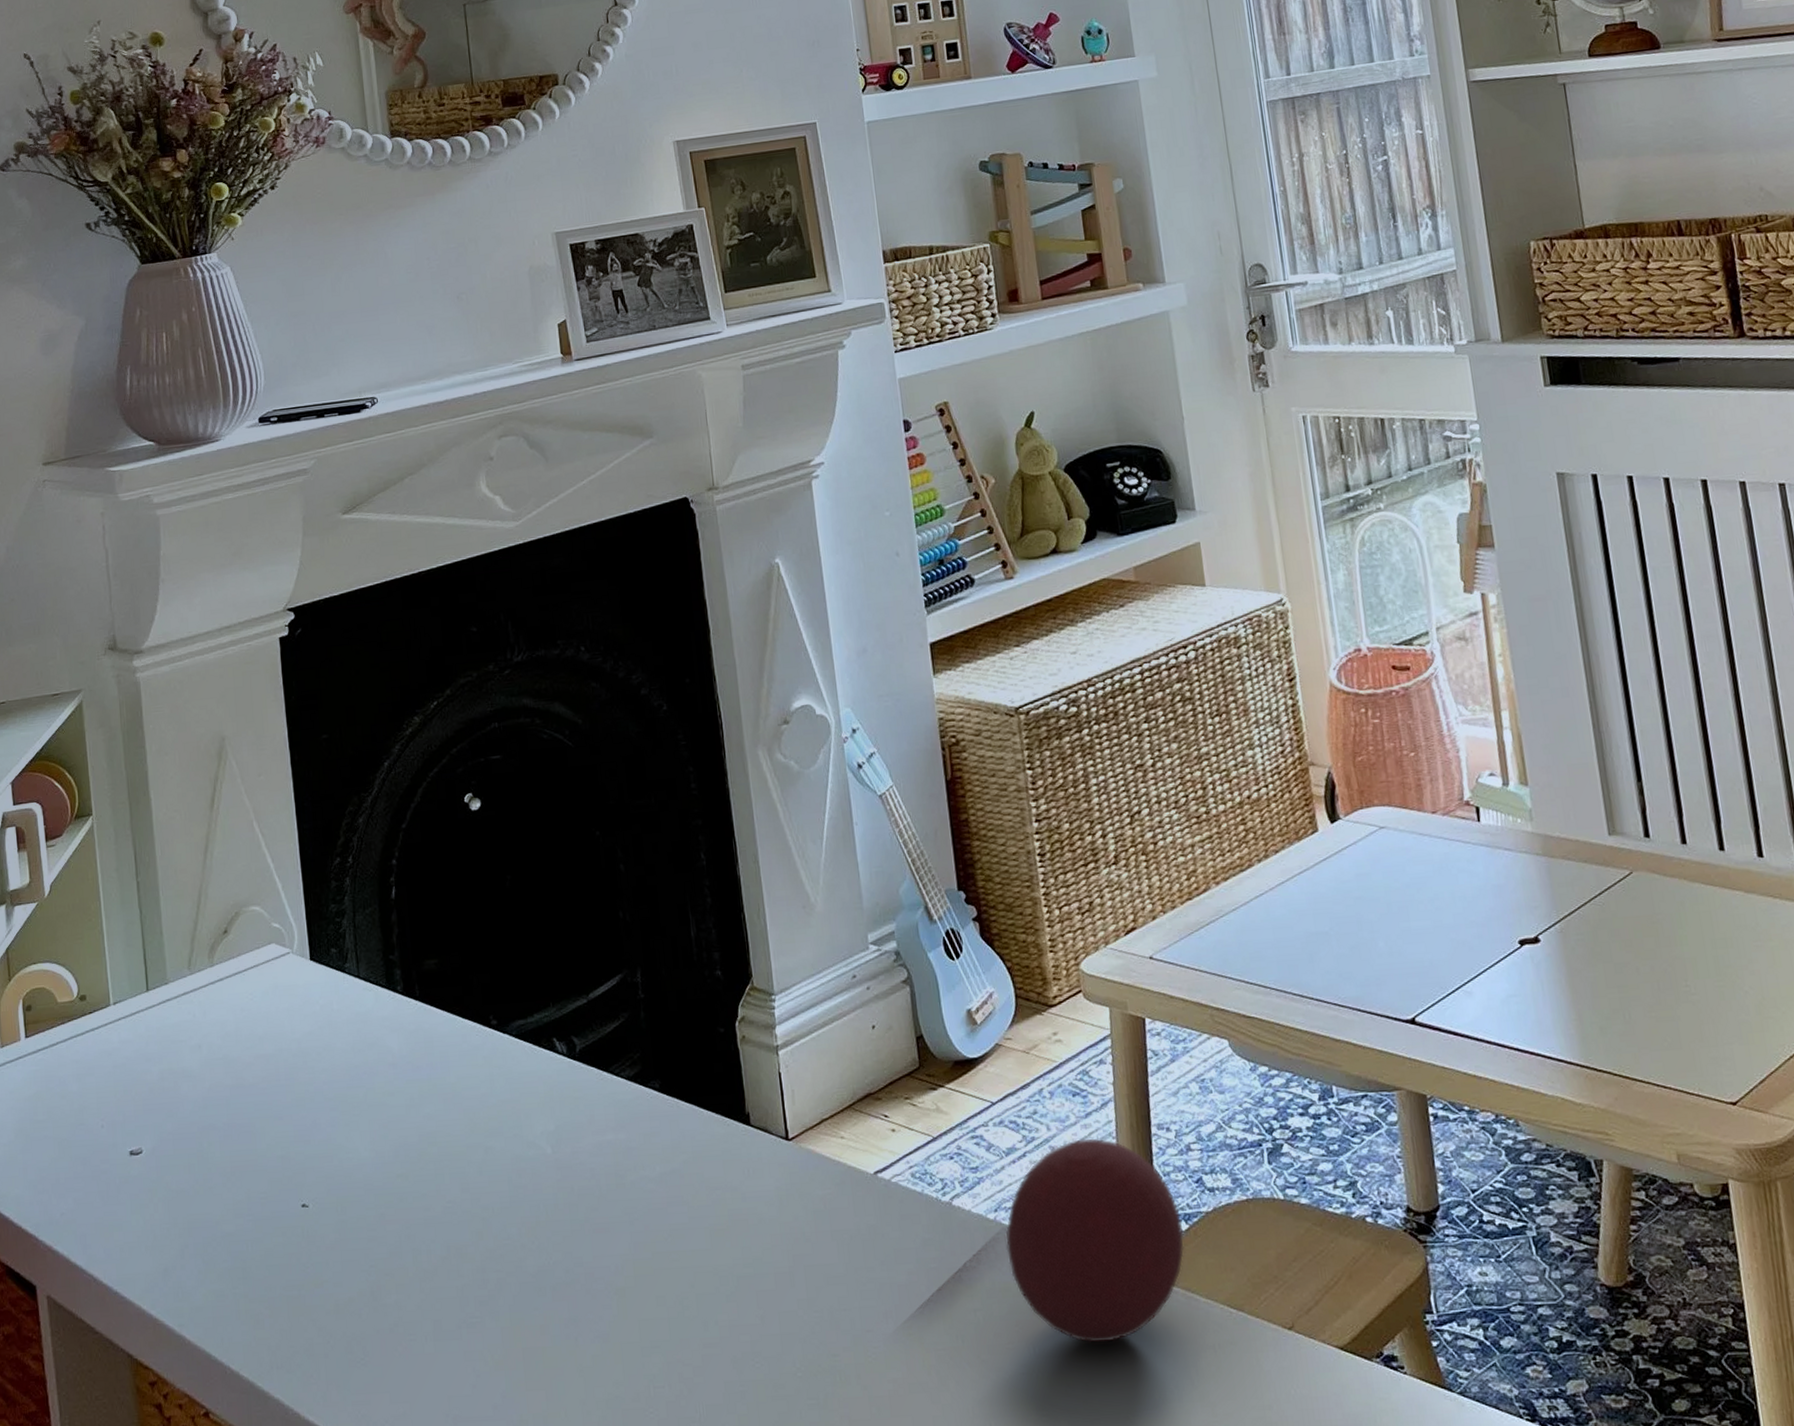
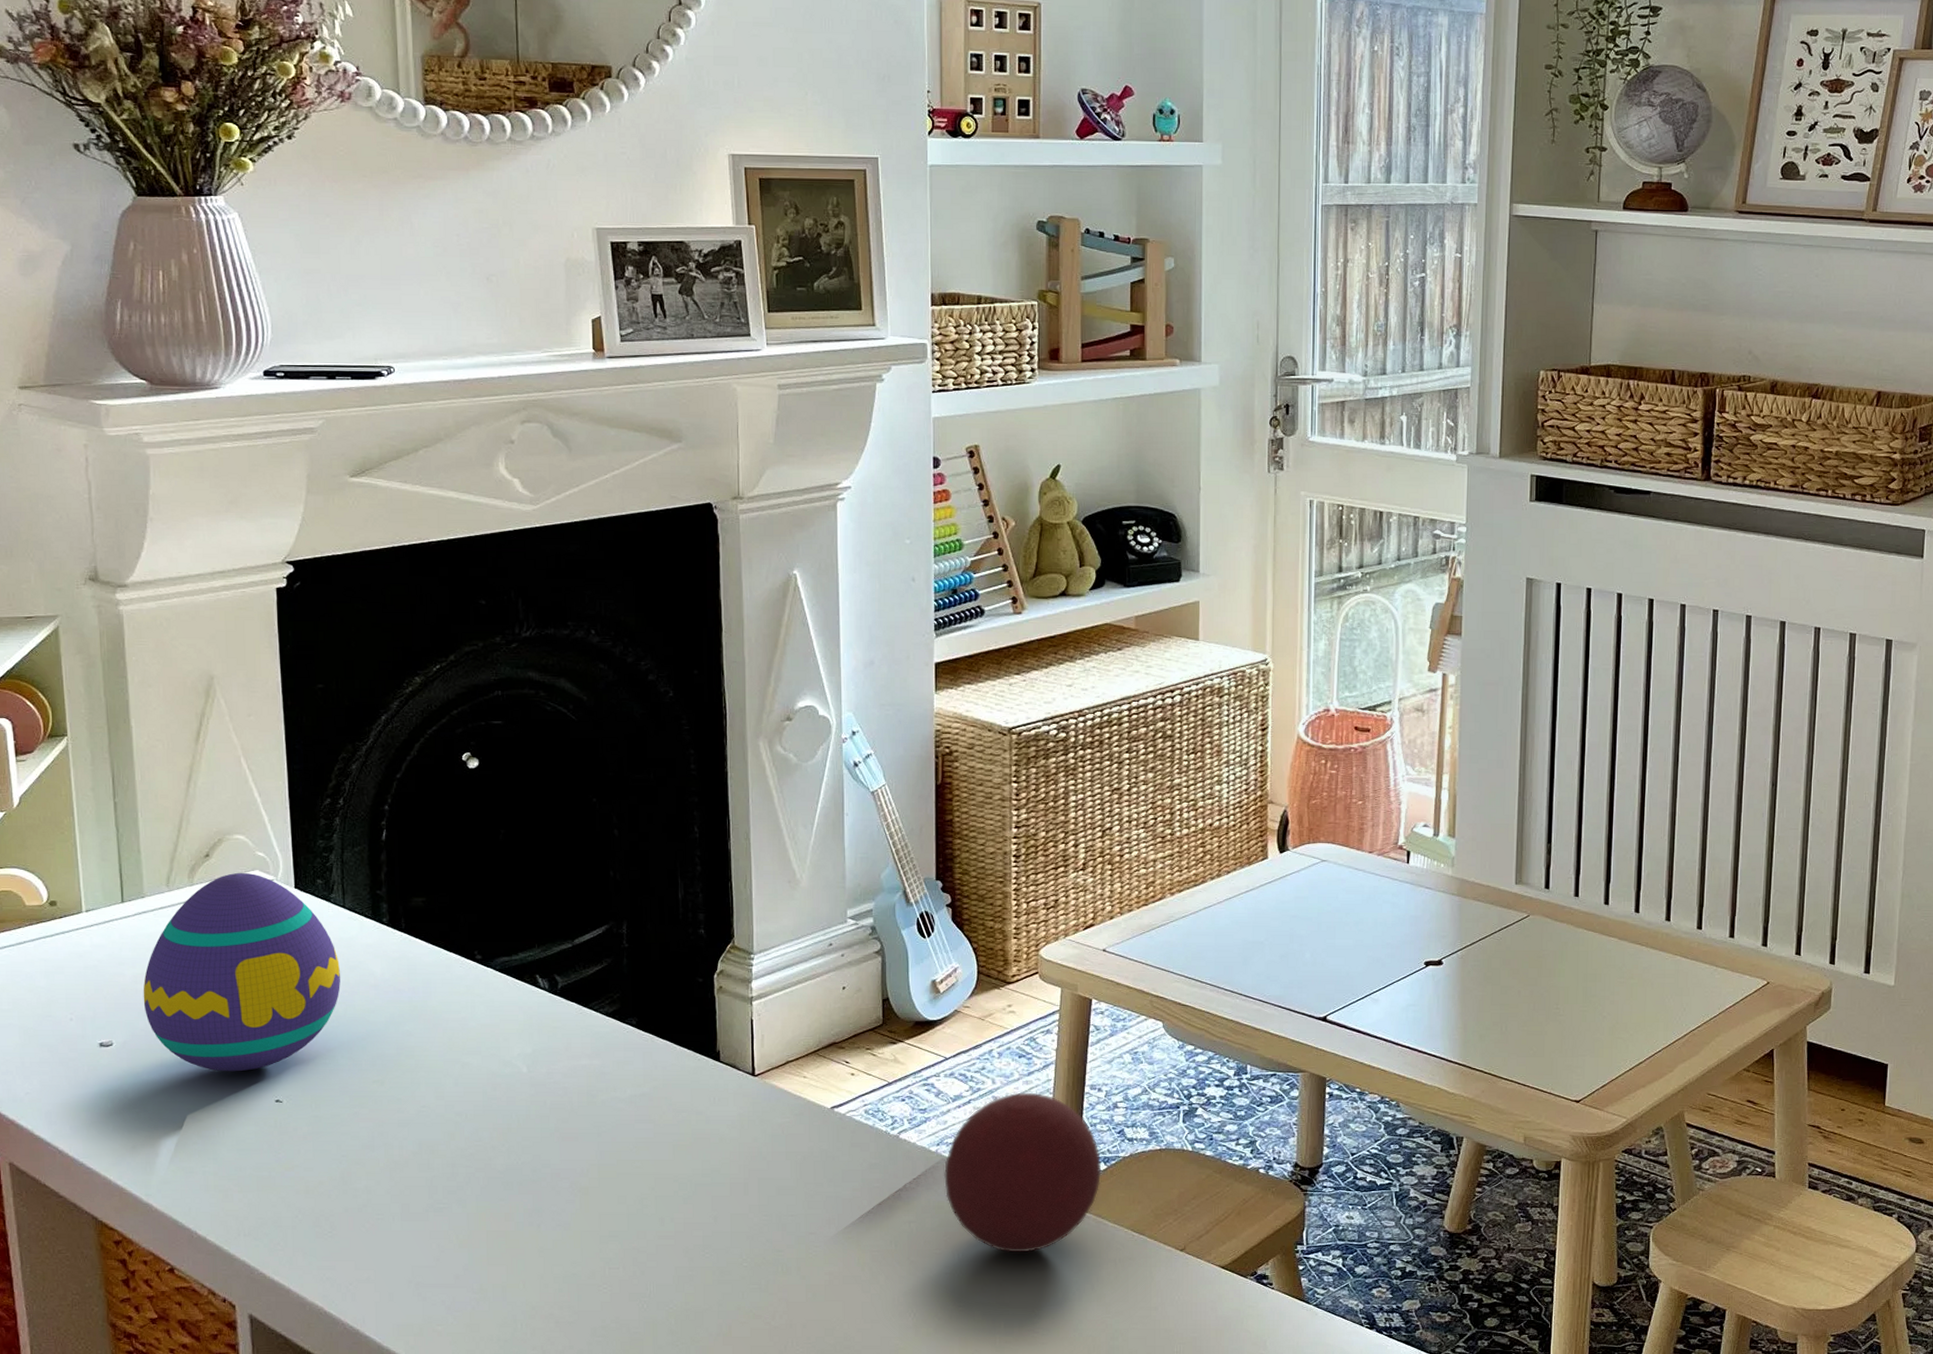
decorative egg: none [169,947,360,1175] -> present [143,872,340,1072]

